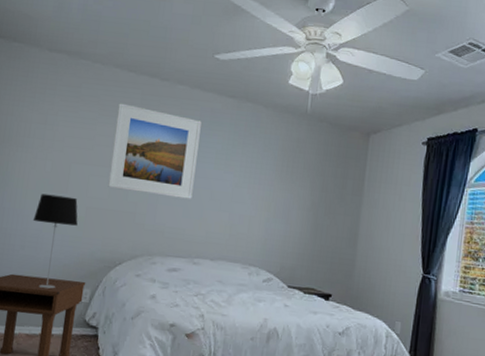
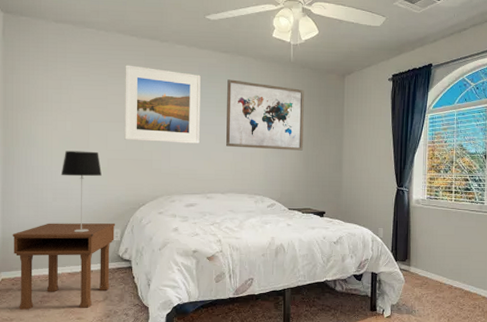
wall art: none [222,128,320,219] -> present [226,79,304,151]

